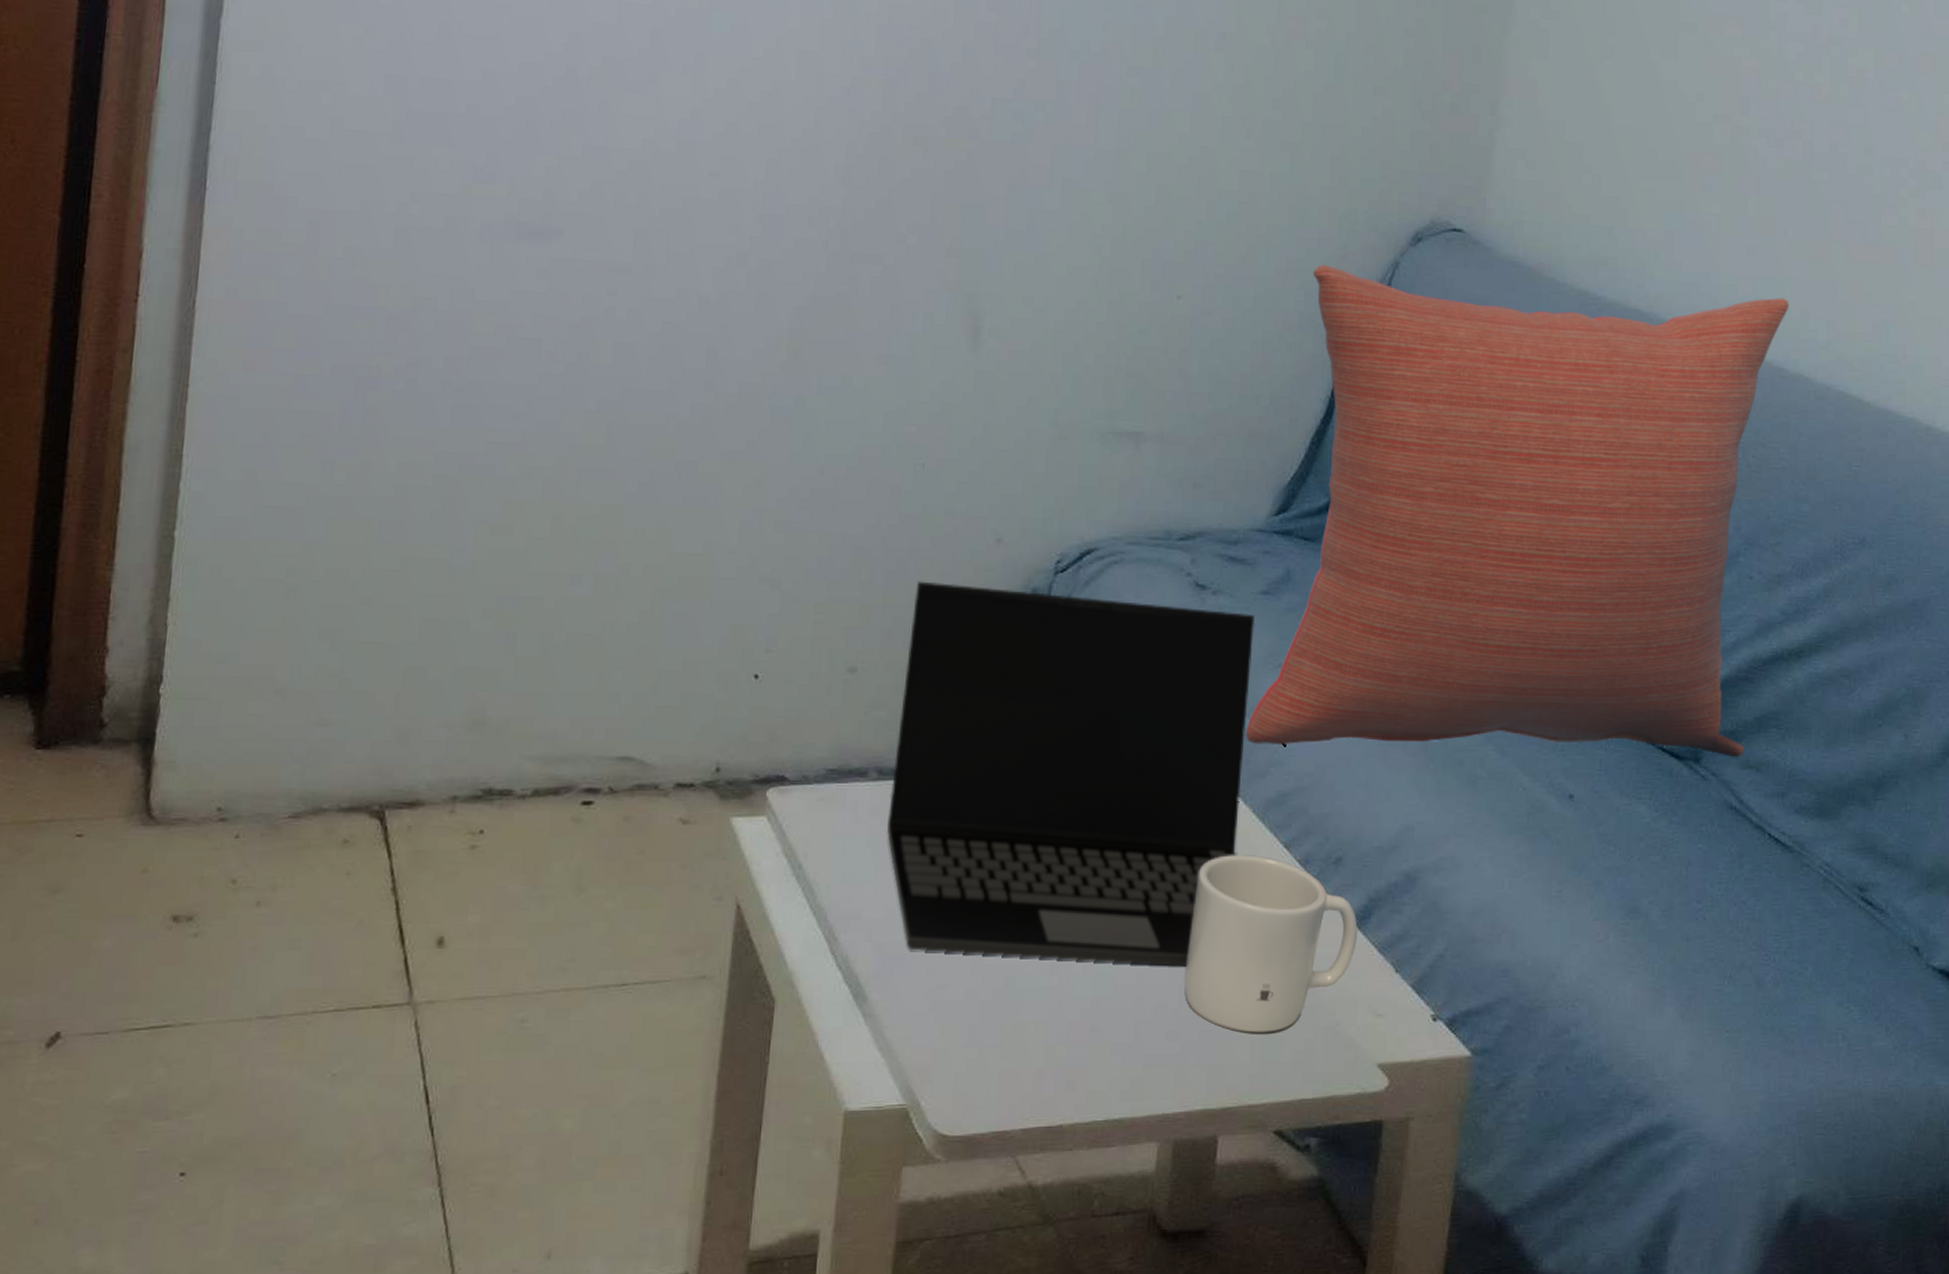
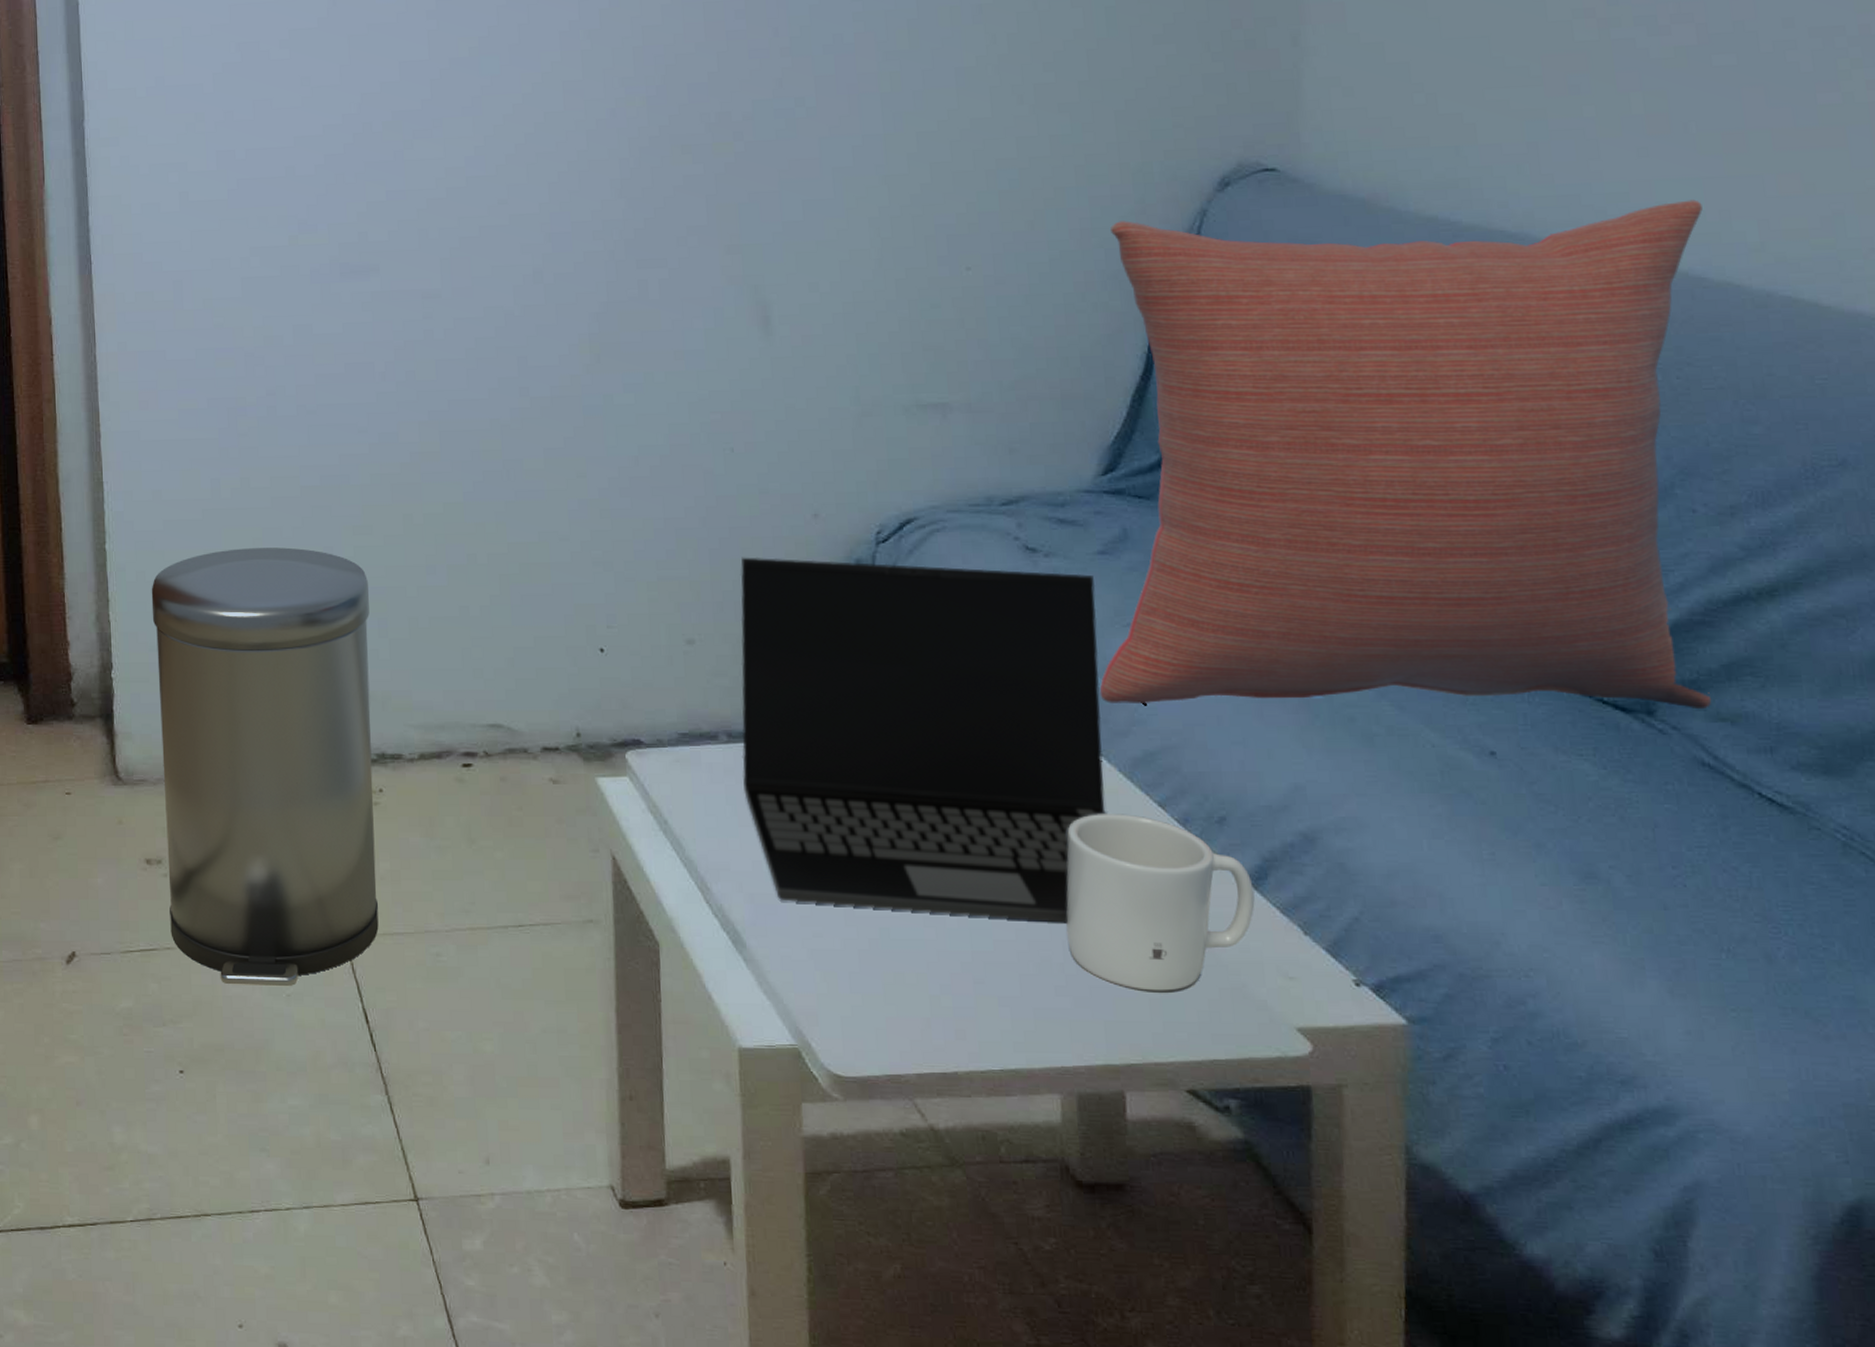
pedal bin: none [192,544,501,1066] -> present [151,547,379,987]

